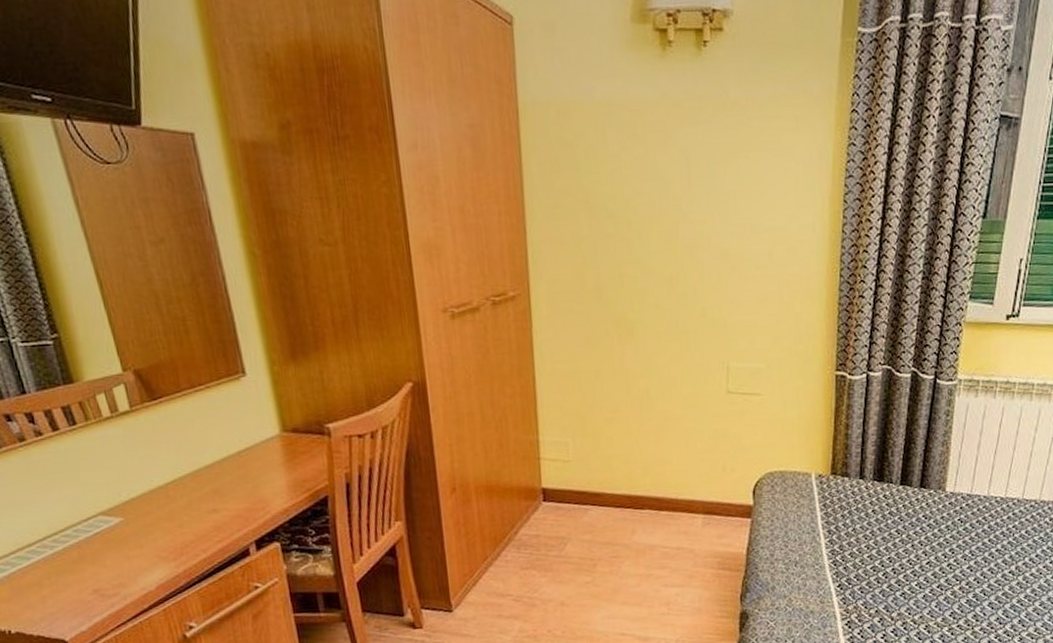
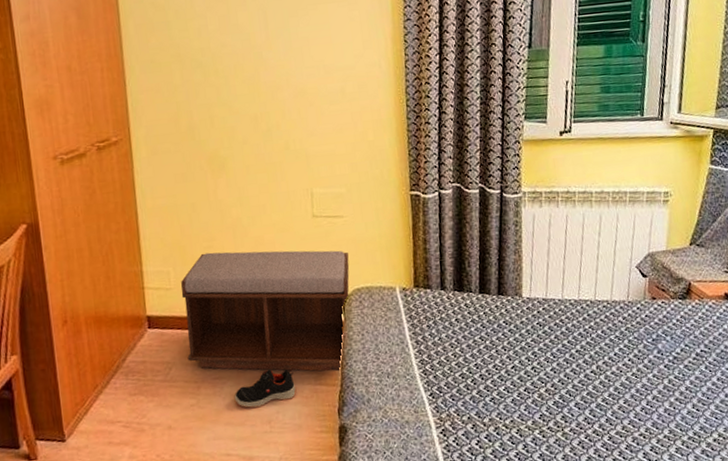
bench: none [579,424,764,557] -> present [181,250,350,372]
shoe: none [632,551,698,589] -> present [234,369,297,408]

